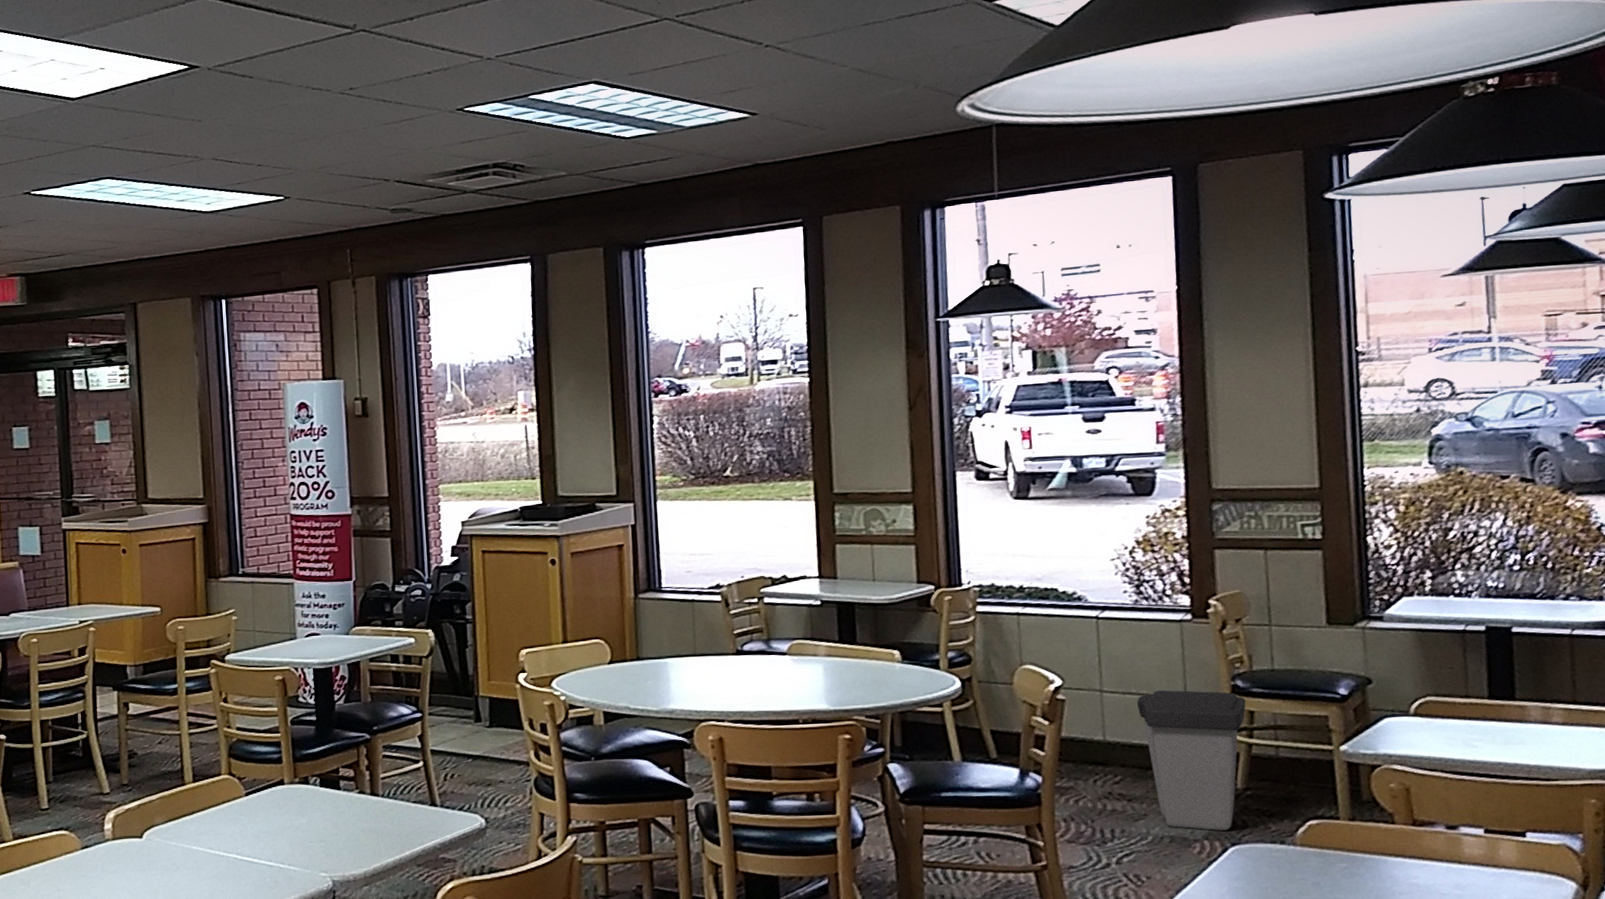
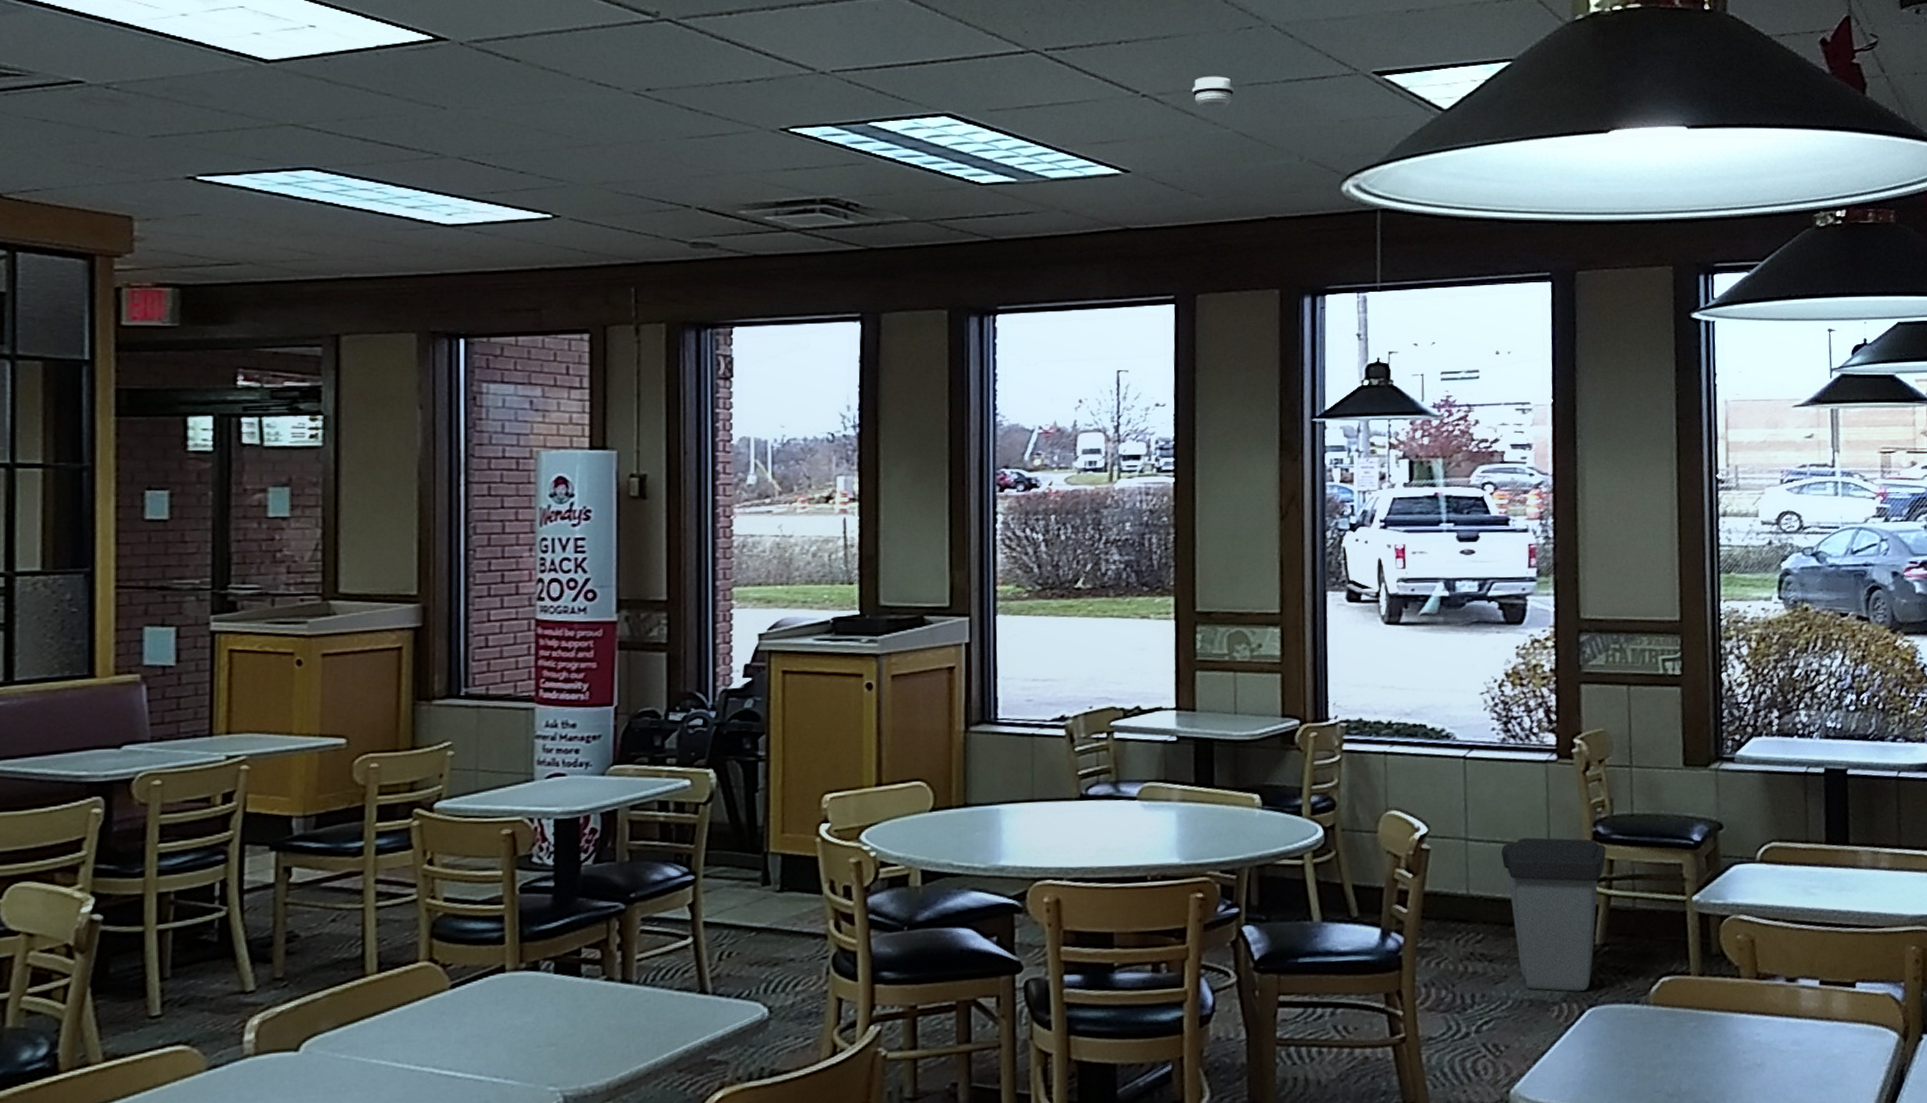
smoke detector: none [810,20,851,51] -> present [1191,76,1235,109]

